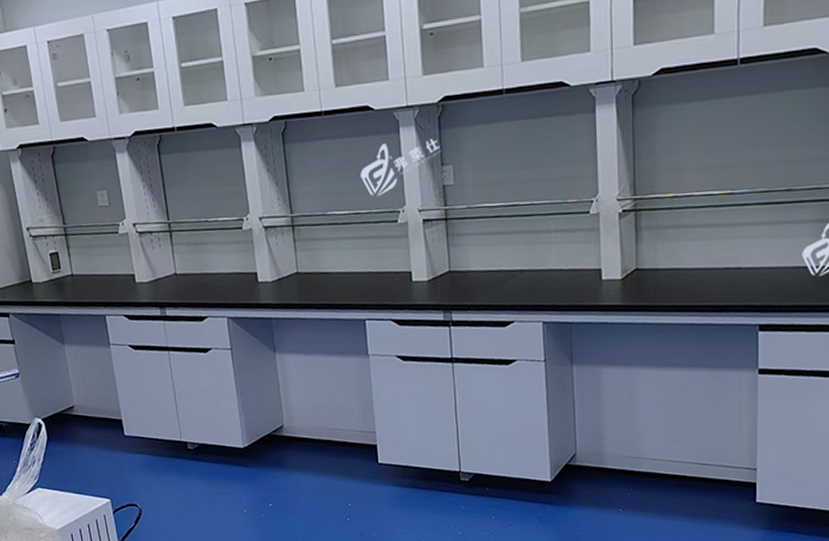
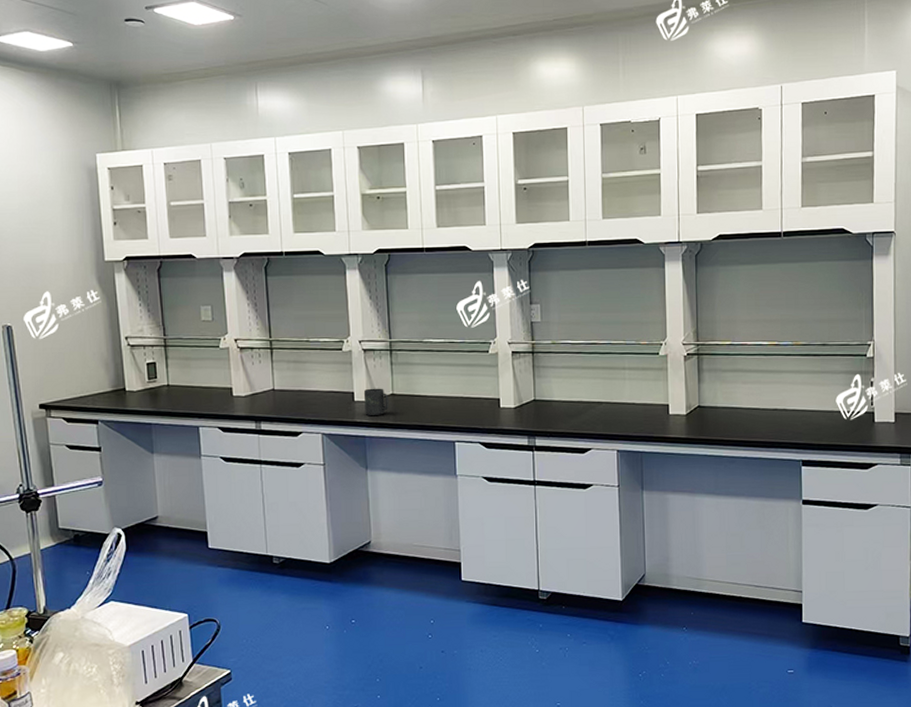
mug: none [267,266,295,296] -> present [363,388,390,415]

